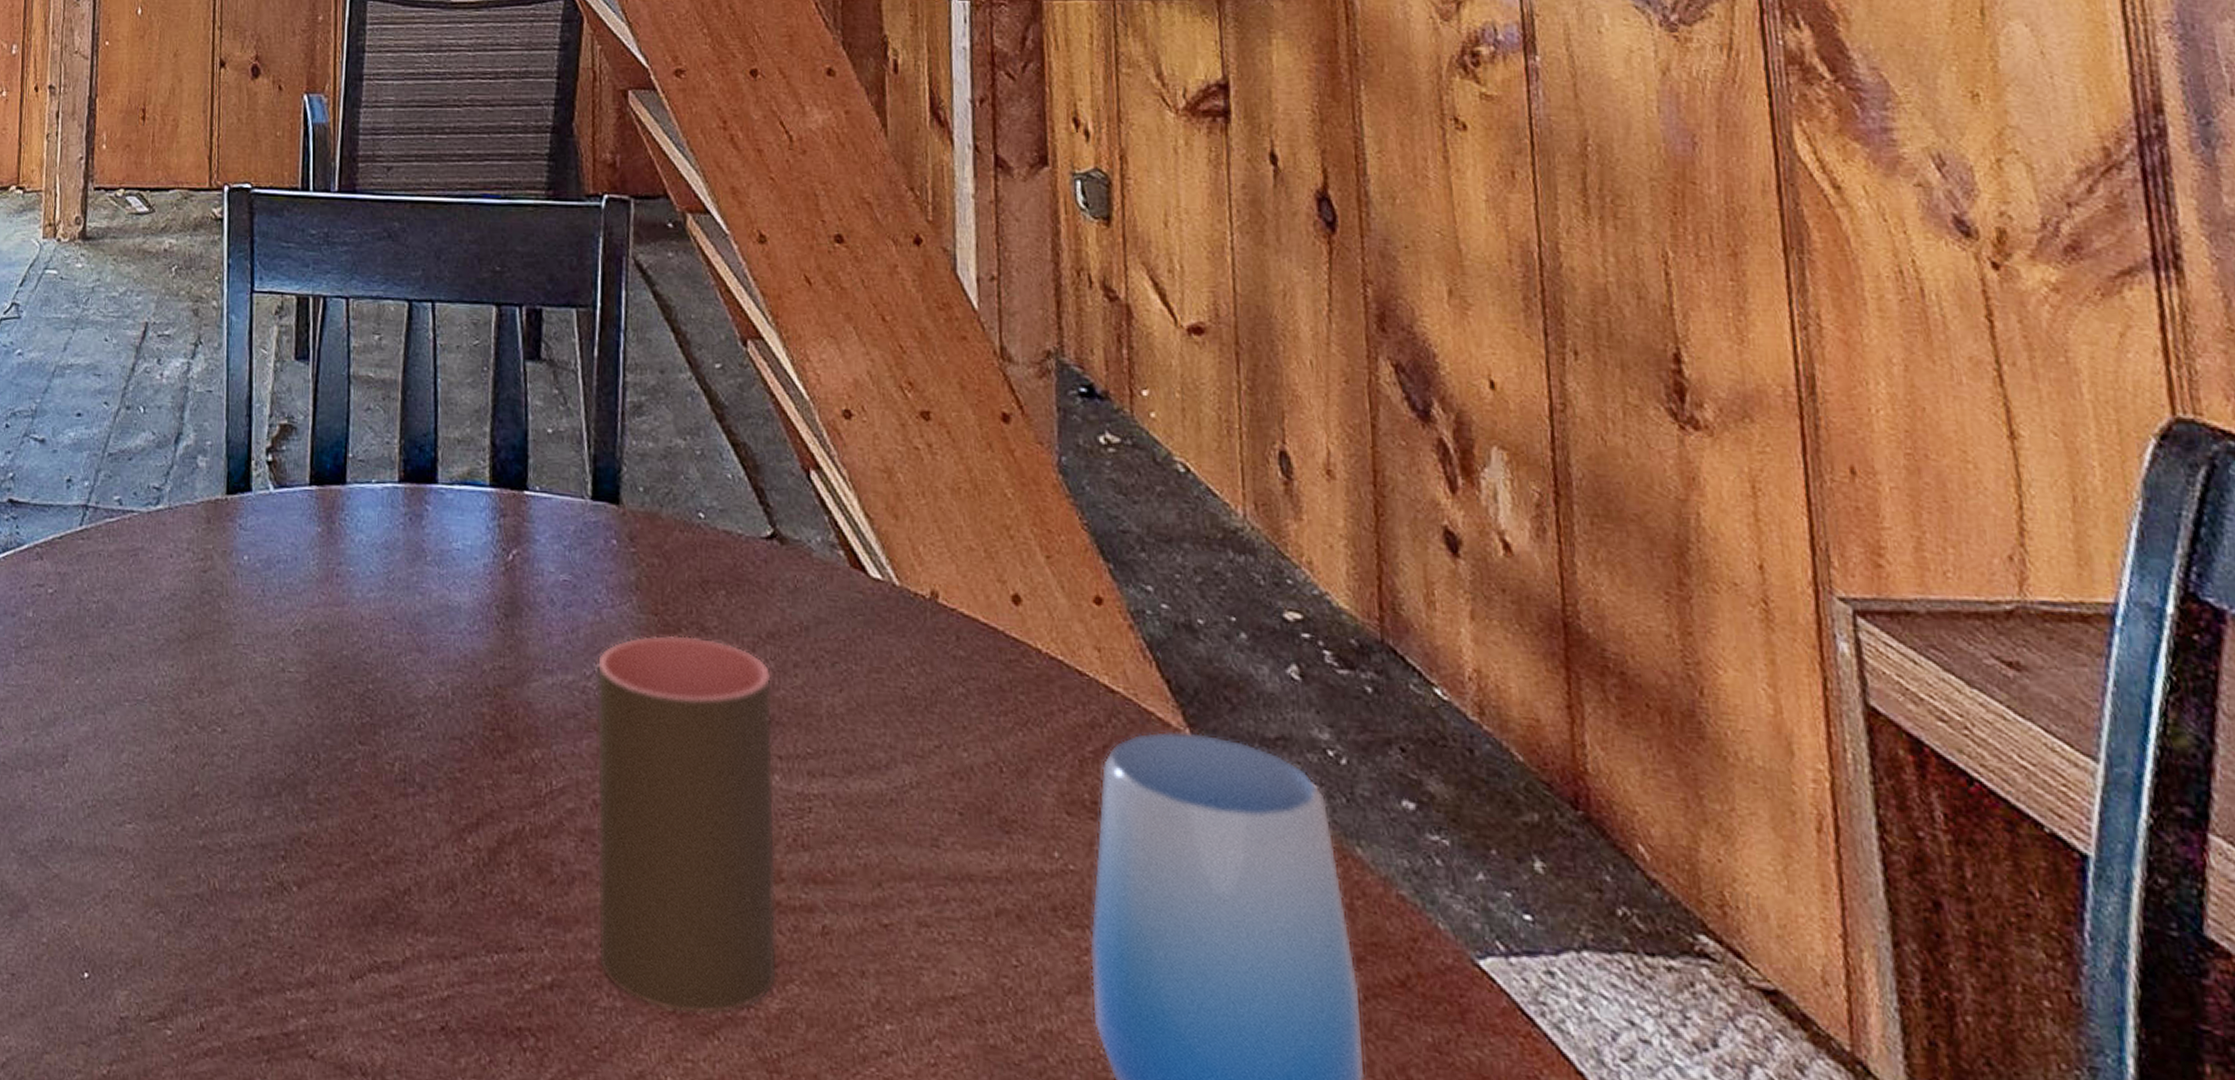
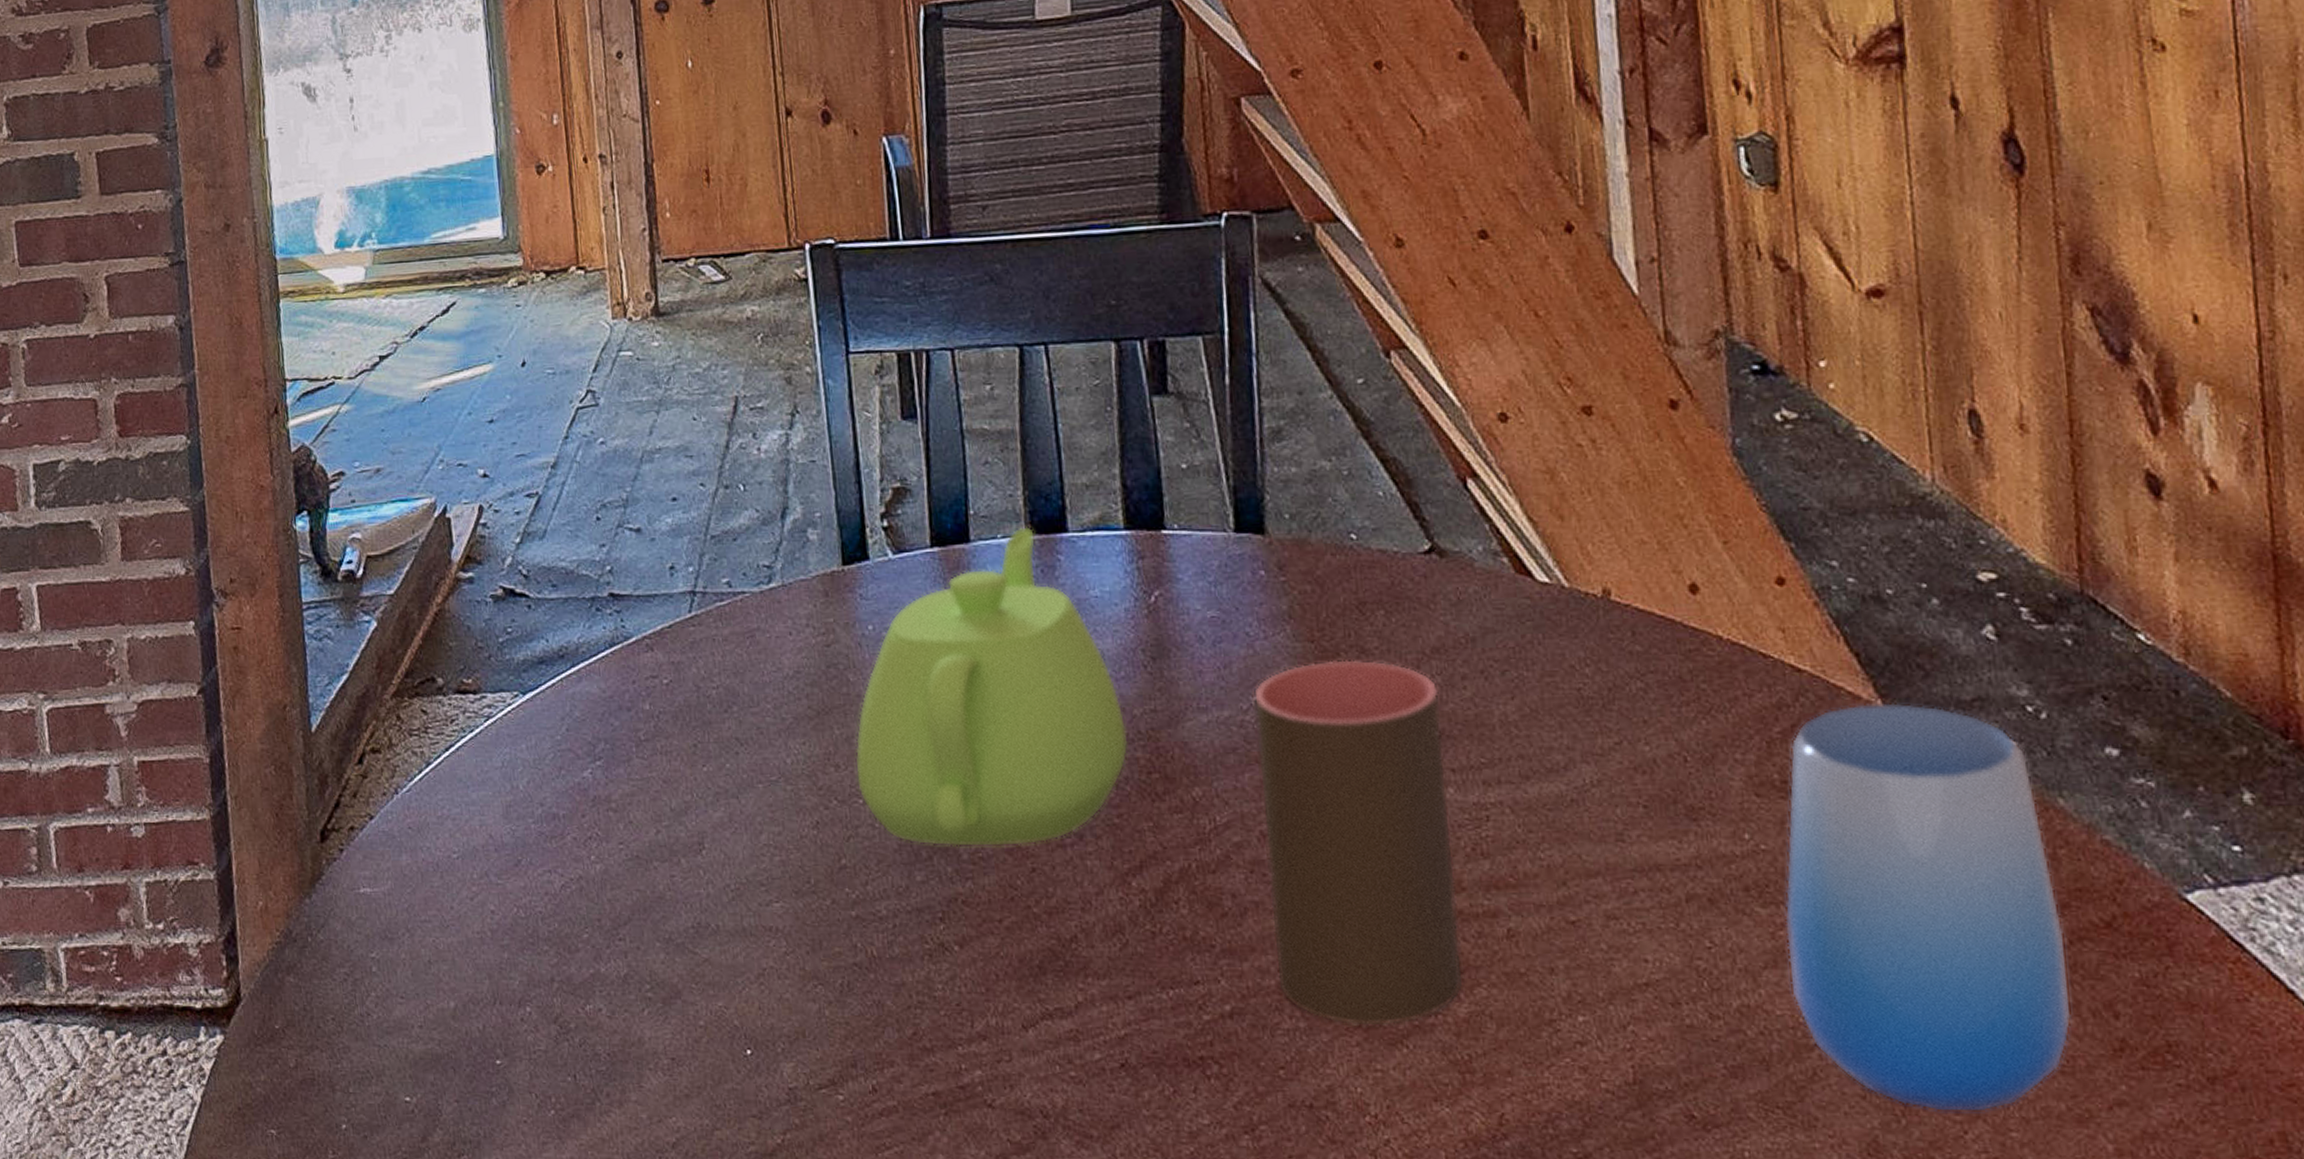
teapot: none [217,474,476,791] -> present [855,527,1129,848]

